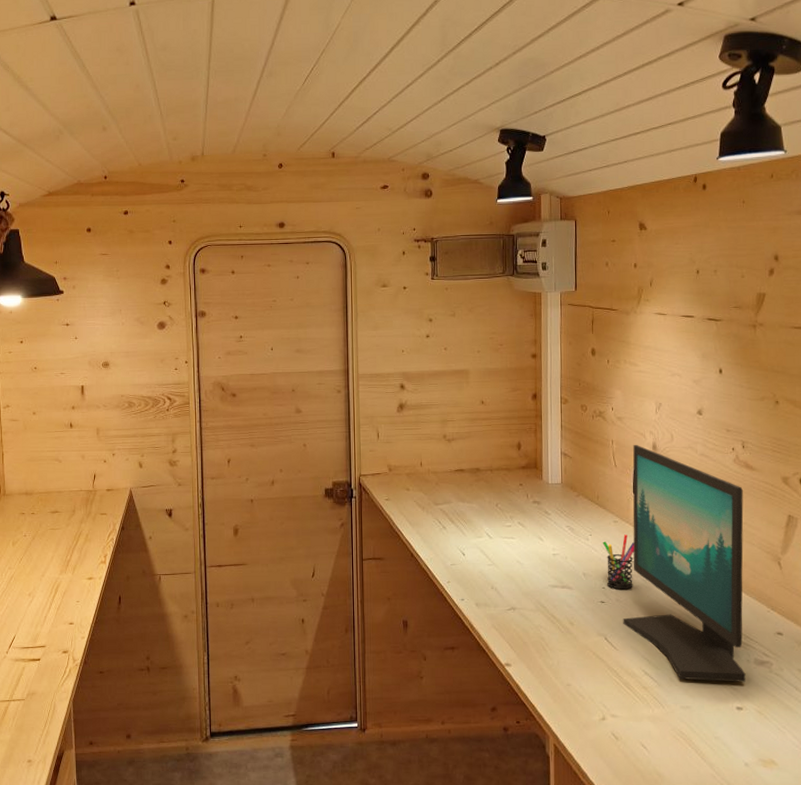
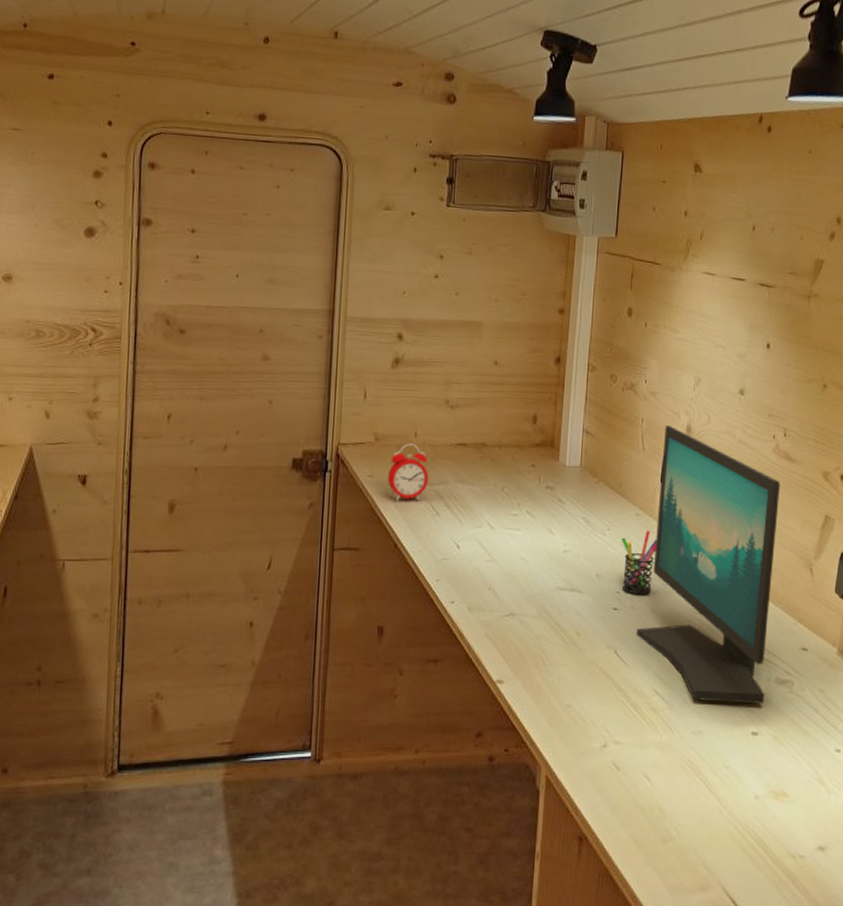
alarm clock: none [401,472,435,519] -> present [387,443,429,501]

